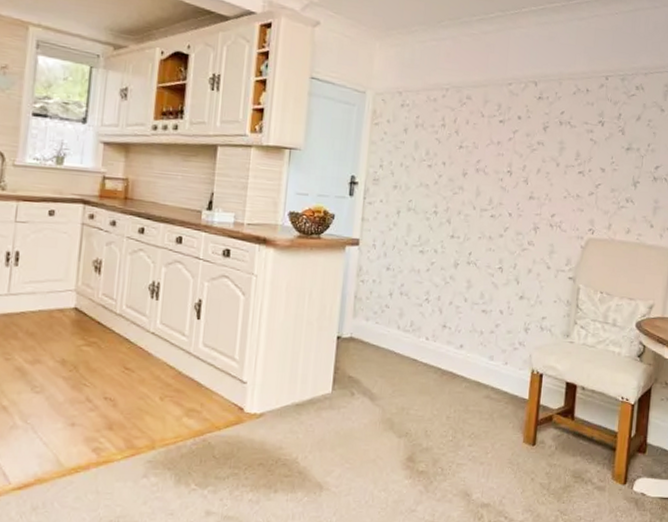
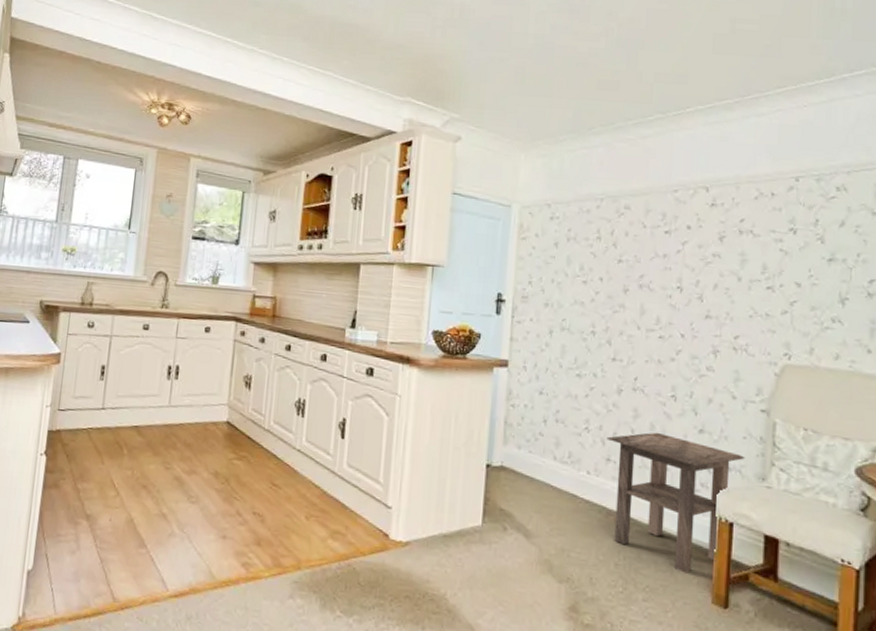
side table: none [443,300,555,420] -> present [606,432,745,574]

